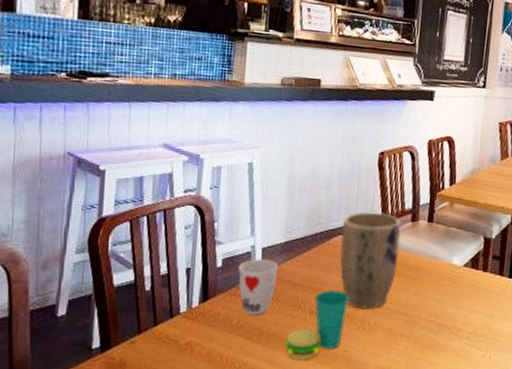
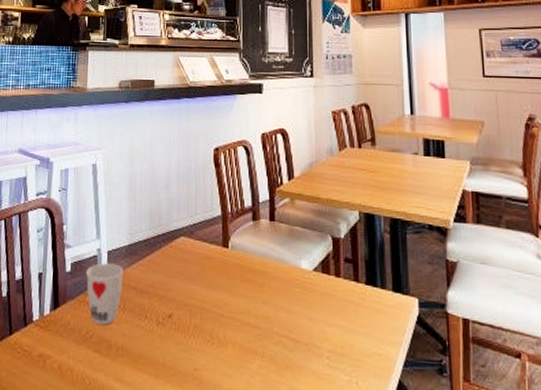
cup: present [285,290,349,360] -> none [134,298,195,379]
plant pot: present [340,212,402,309] -> none [182,211,243,320]

